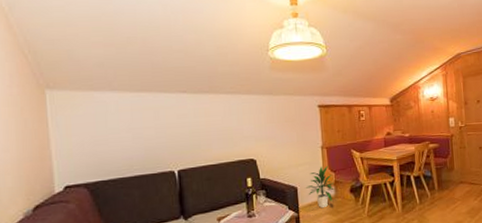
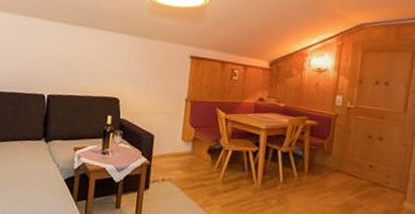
indoor plant: present [305,165,336,209] -> none [162,119,193,163]

